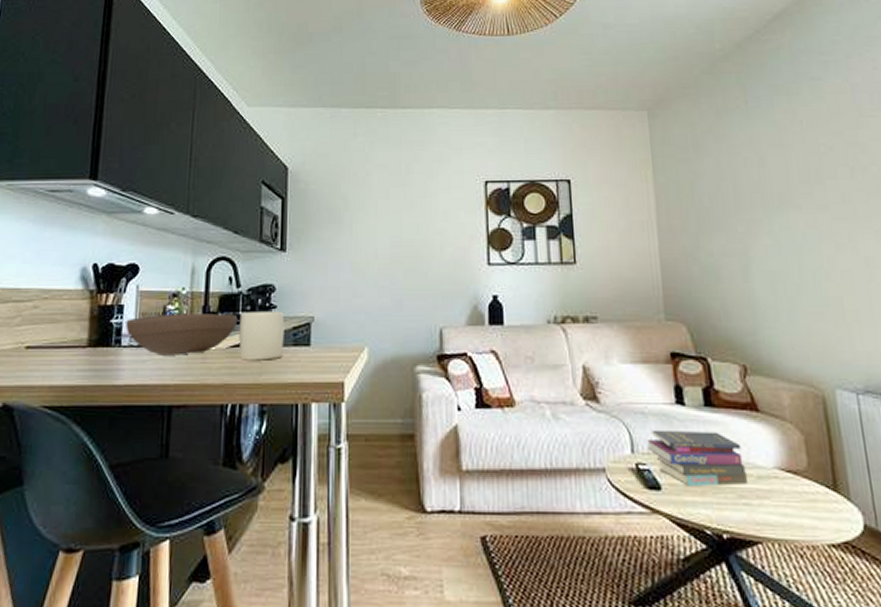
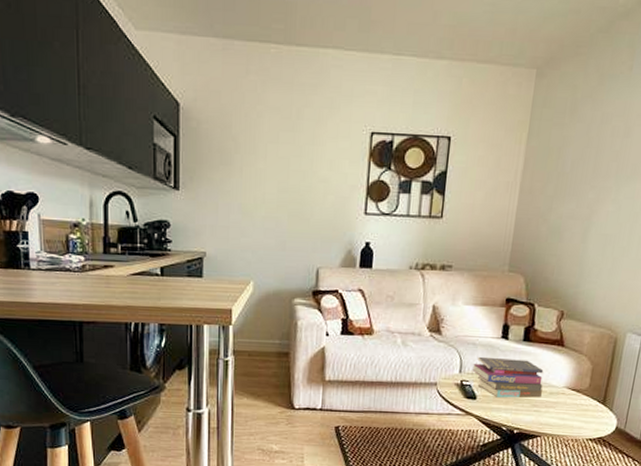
bowl: present [126,314,238,356] -> none [32,242,136,280]
mug: present [238,310,285,361] -> none [138,244,179,288]

